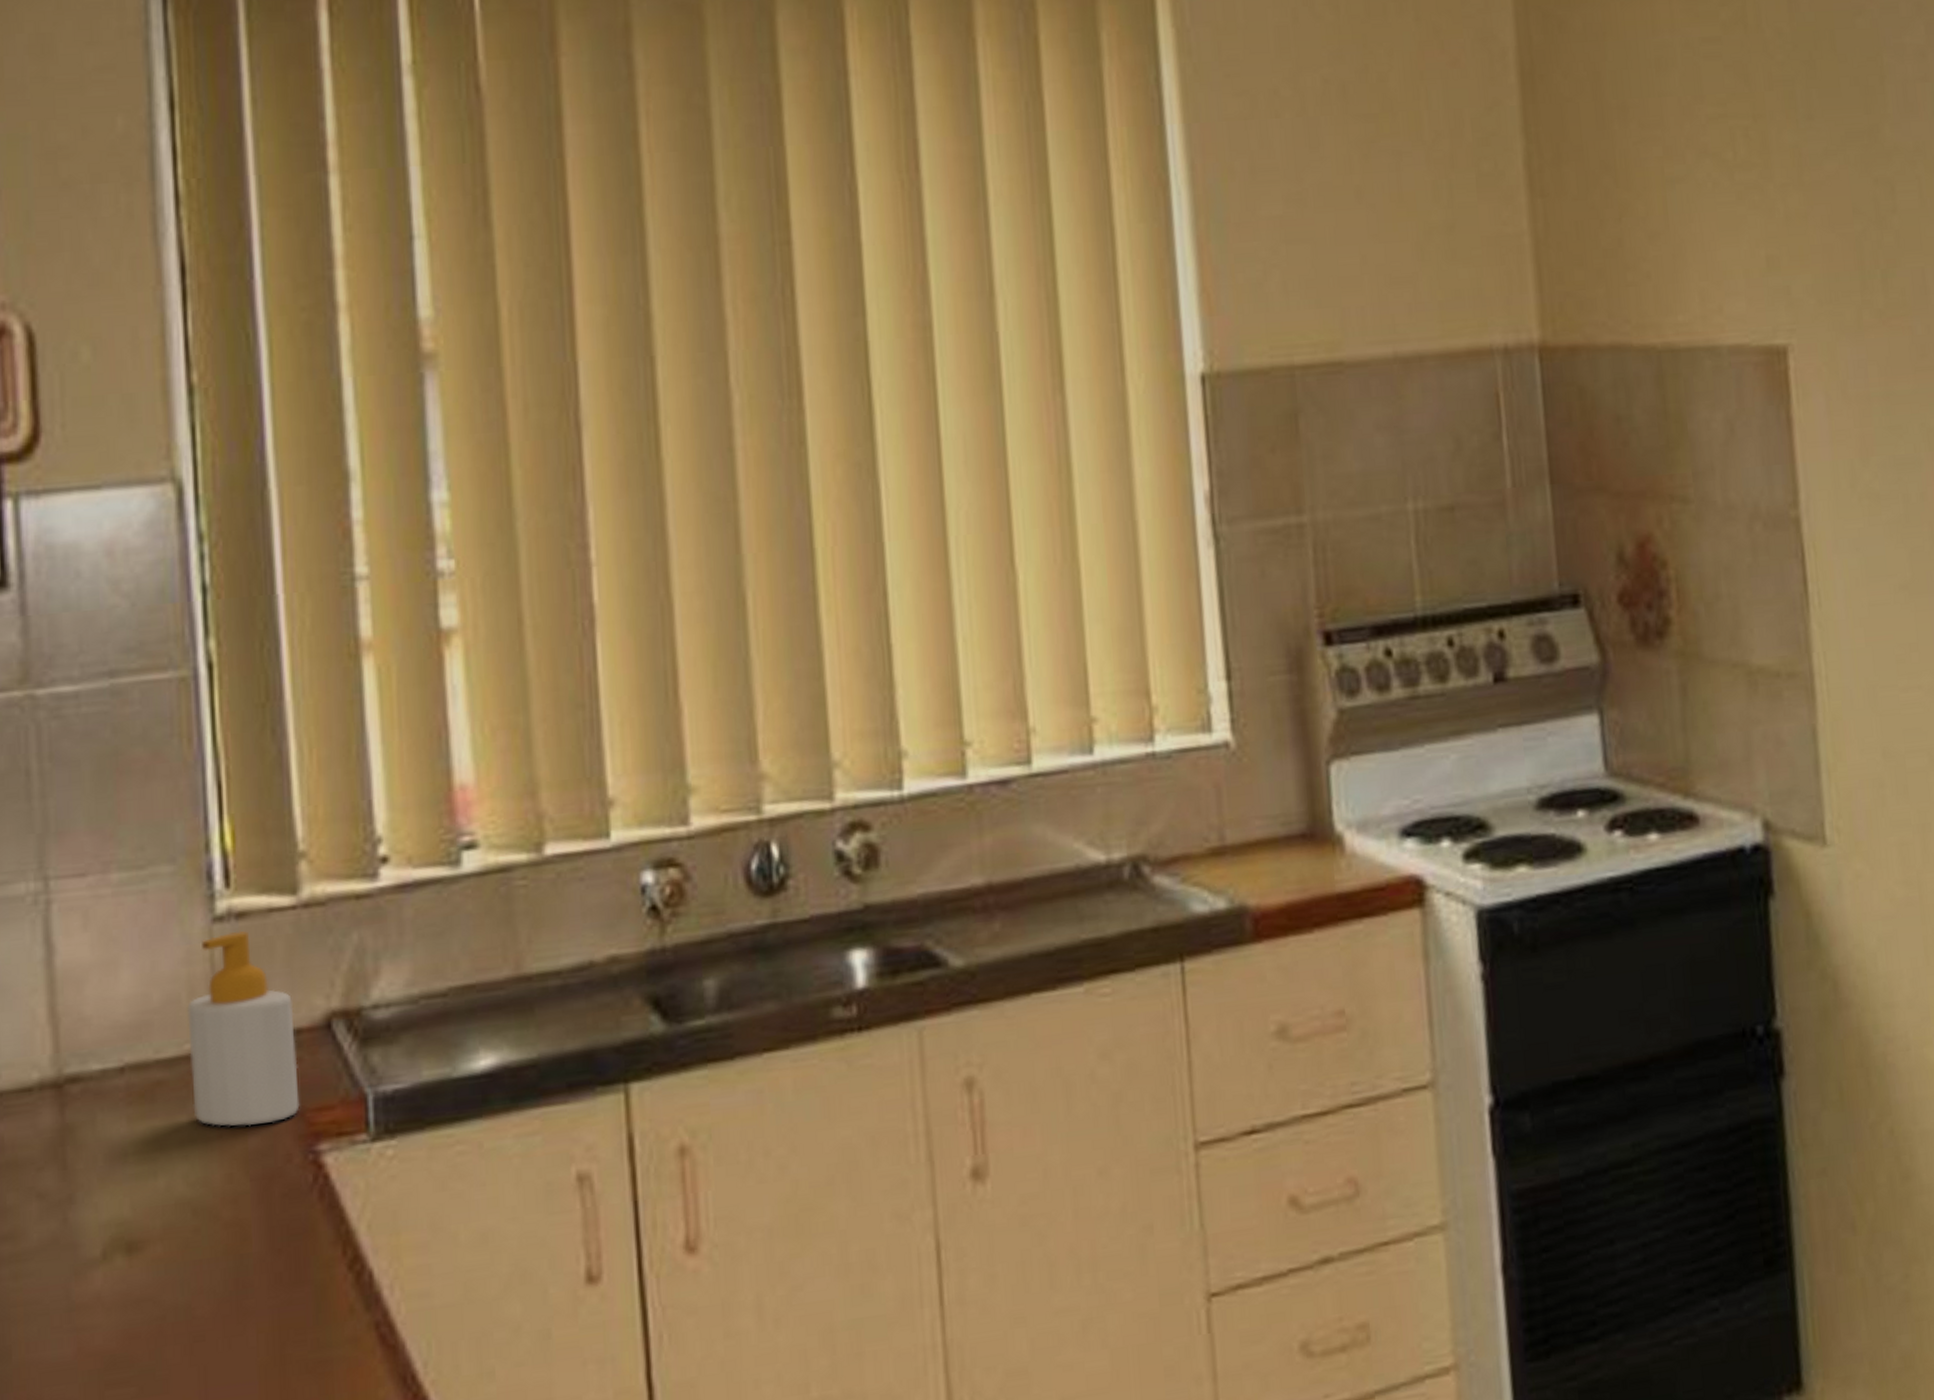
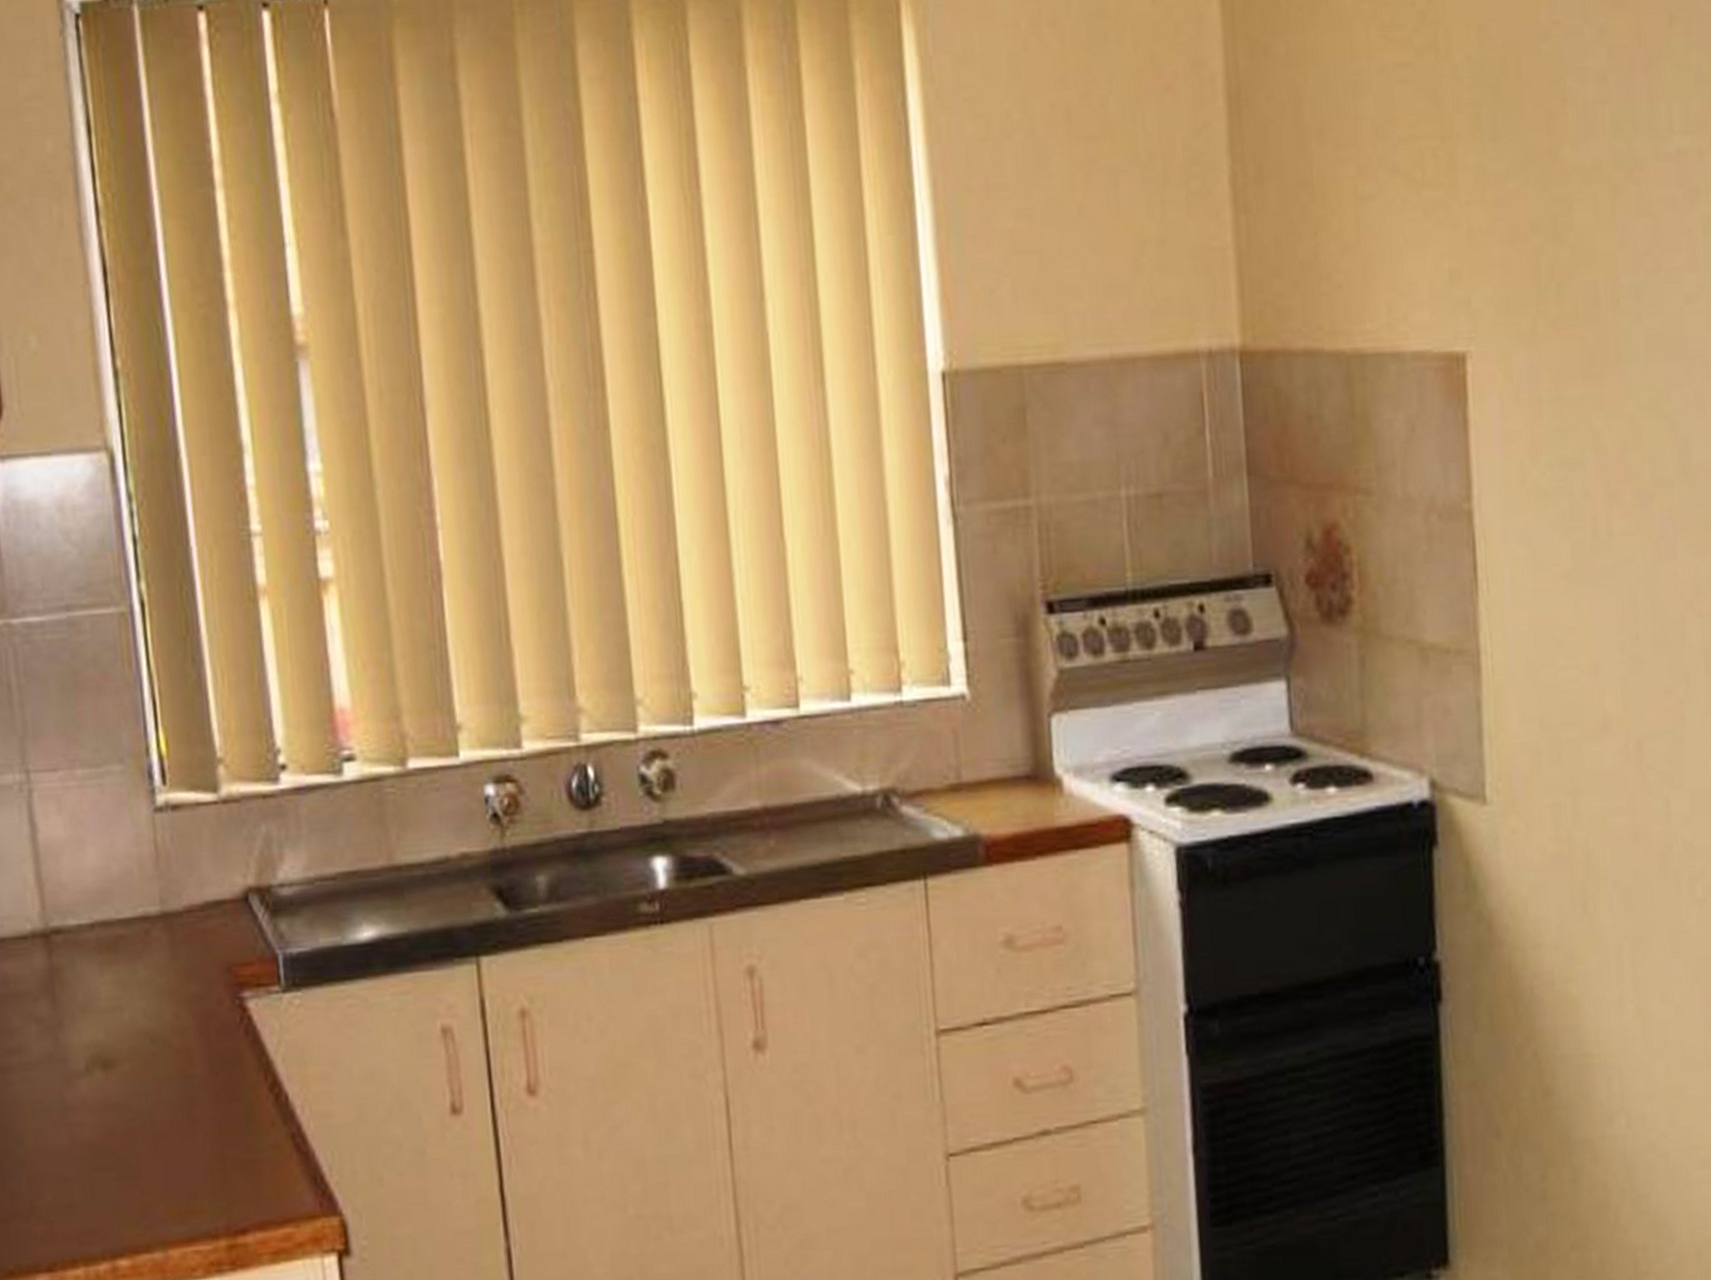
soap bottle: present [187,930,300,1127] -> none [138,819,227,975]

